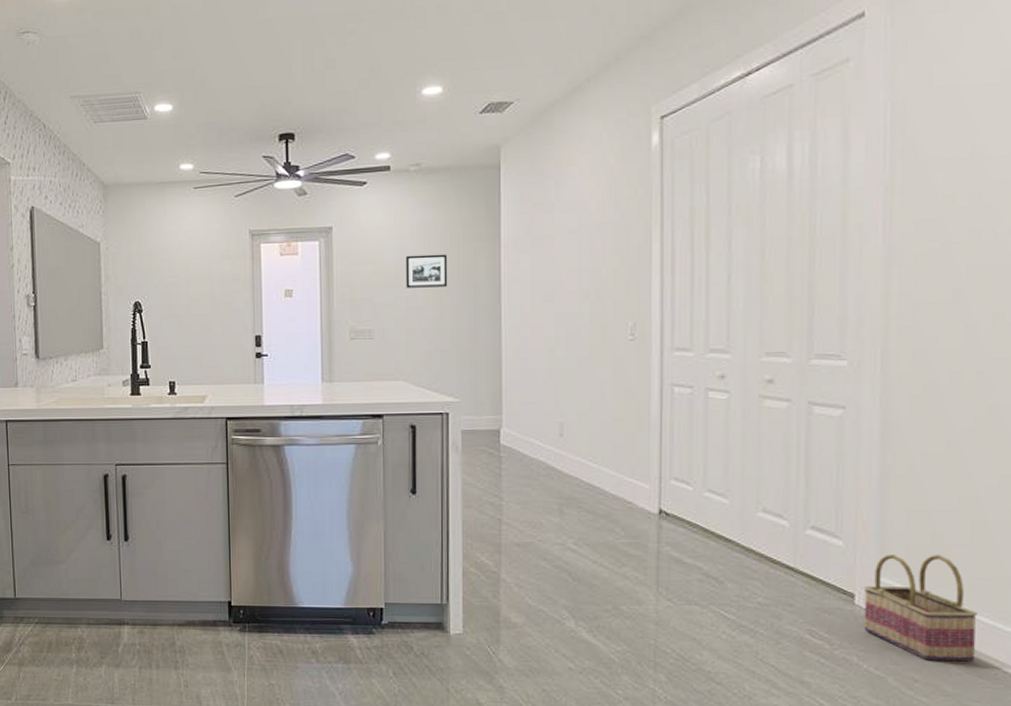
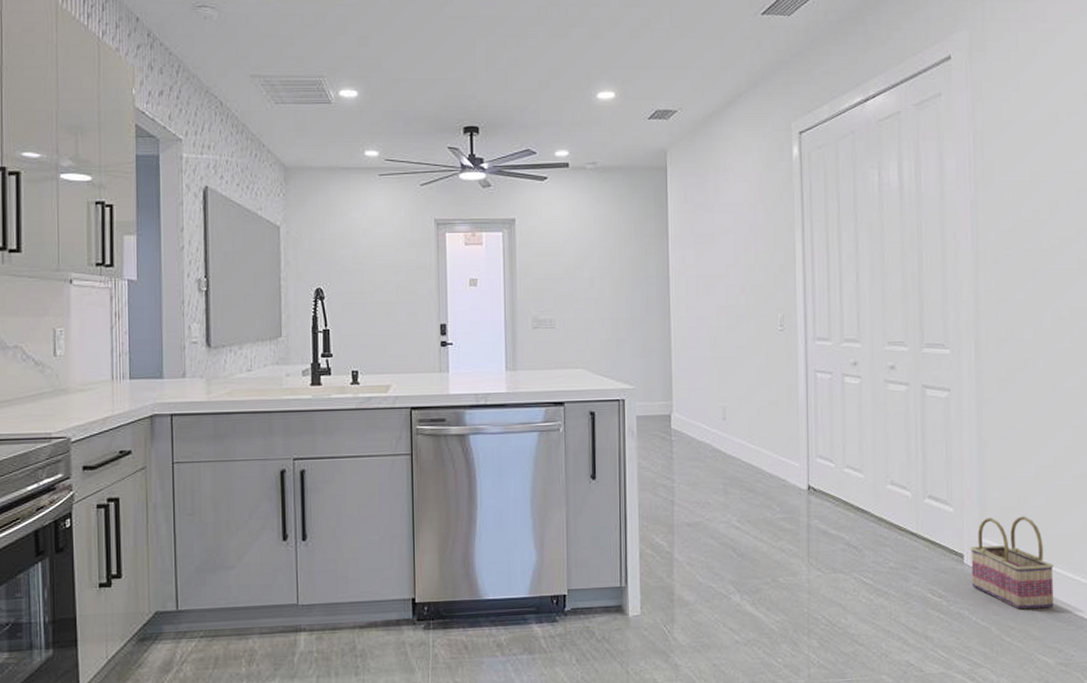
picture frame: present [405,254,448,288] -> none [583,248,622,280]

